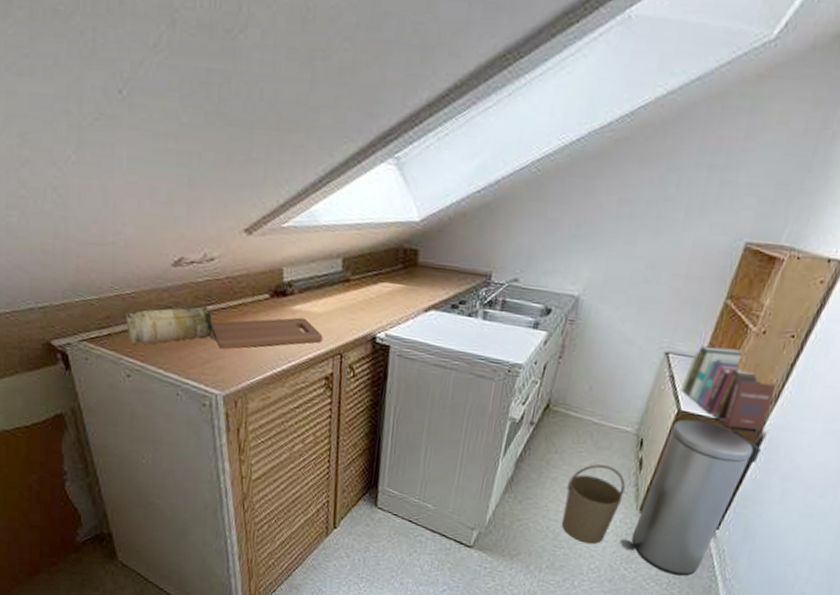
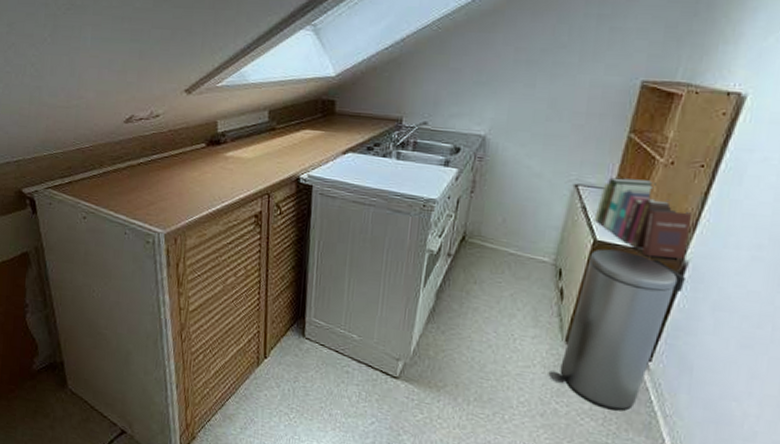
paper towel roll: present [126,305,214,345] -> none [84,155,158,191]
cutting board: present [211,317,323,350] -> none [156,162,252,193]
bucket: present [561,464,626,544] -> none [486,294,548,376]

